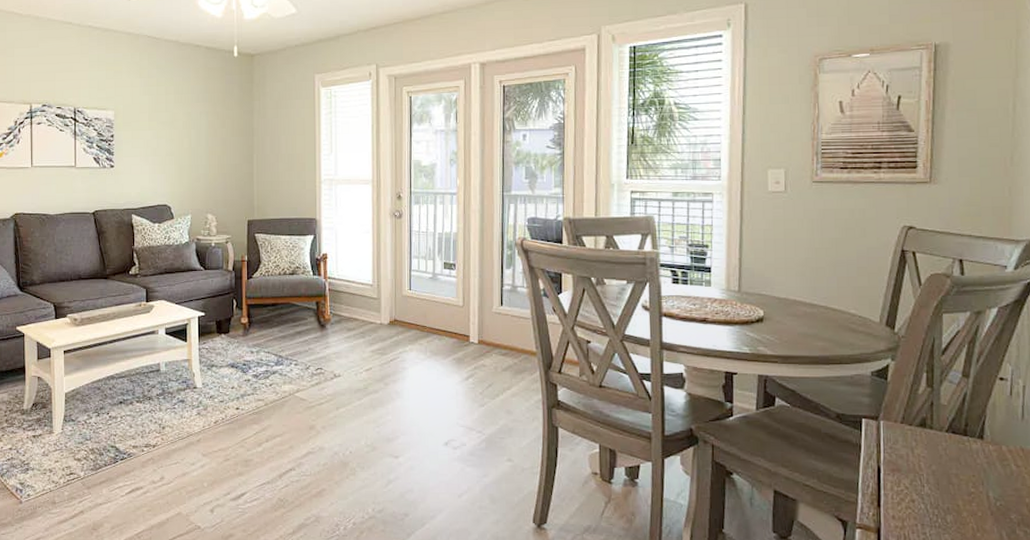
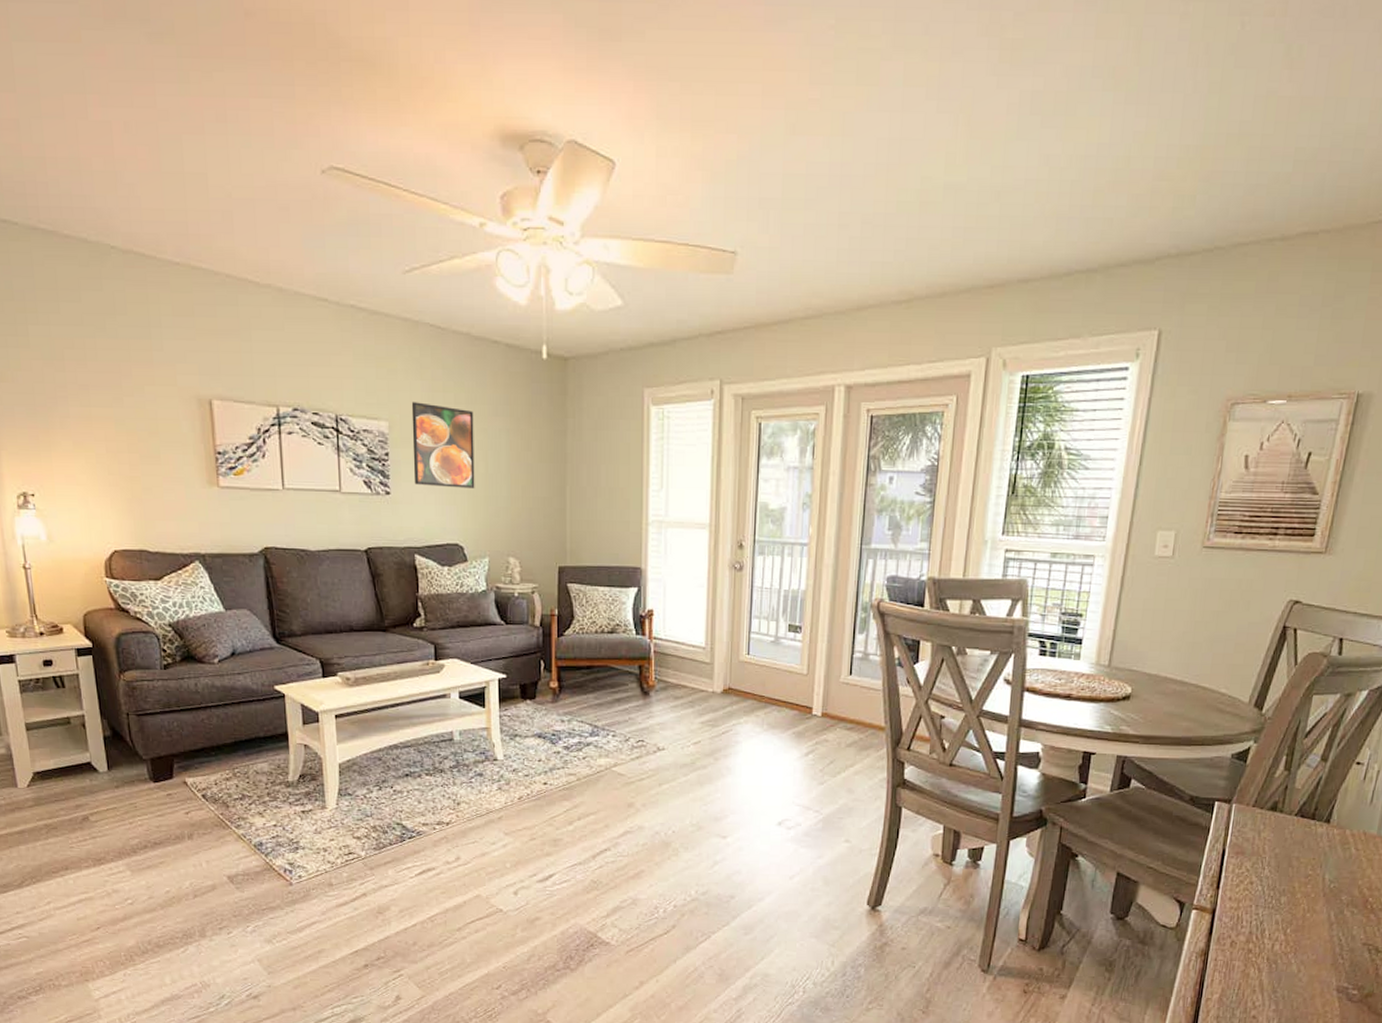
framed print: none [132,95,181,160] -> present [411,402,475,488]

